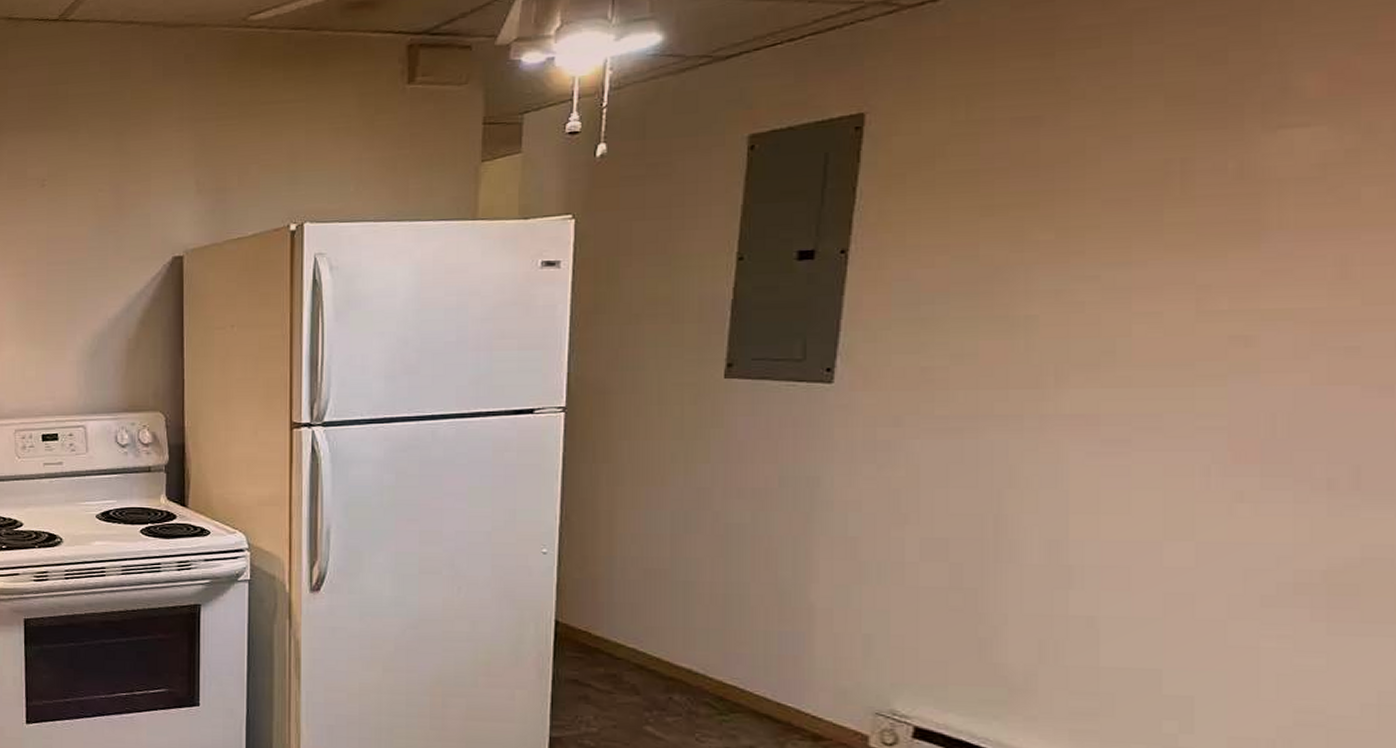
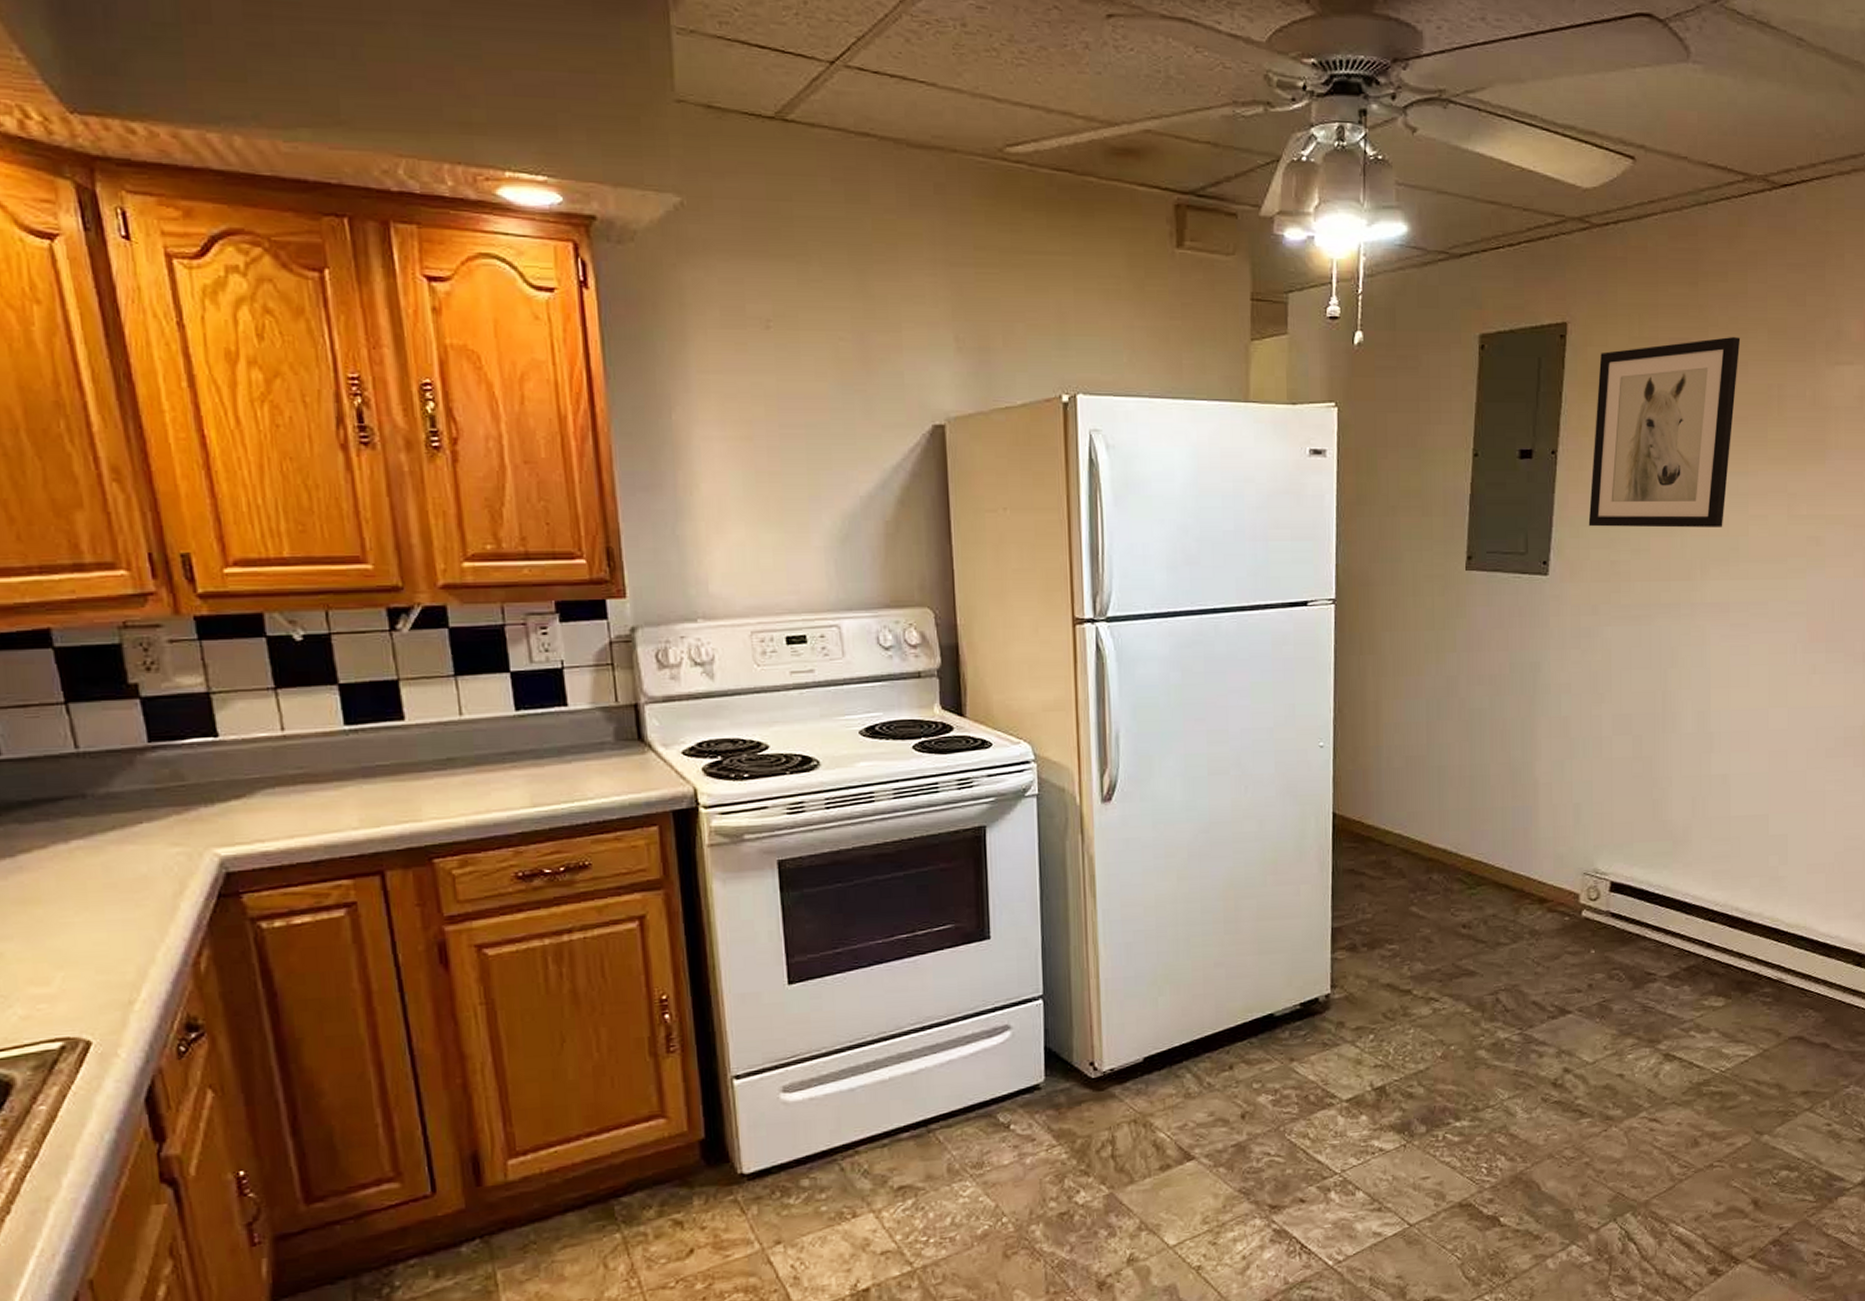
wall art: none [890,109,1121,330] -> present [1588,337,1741,528]

